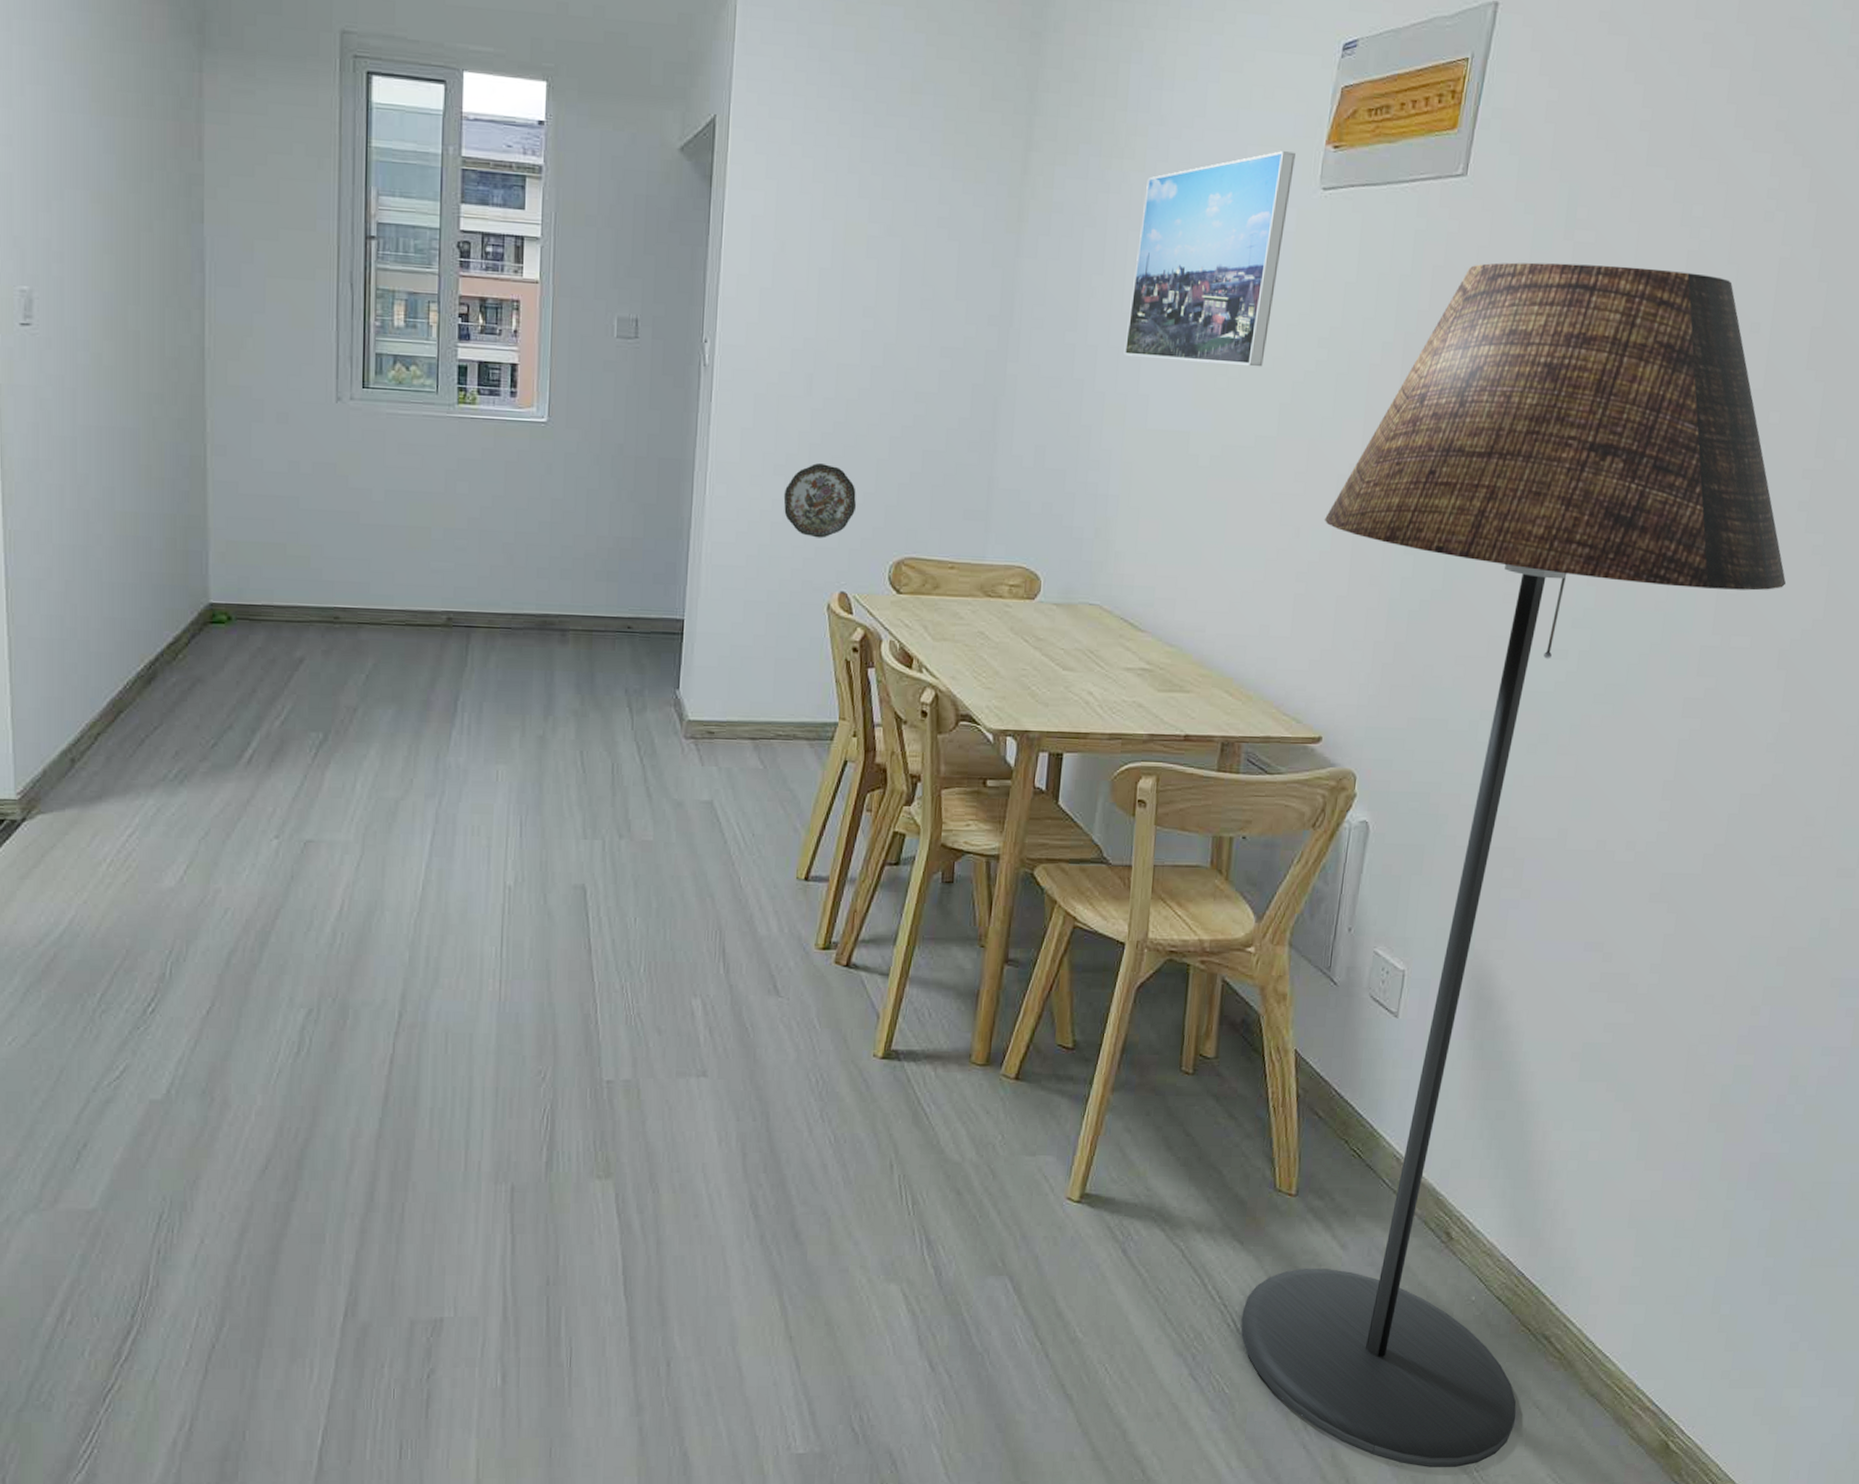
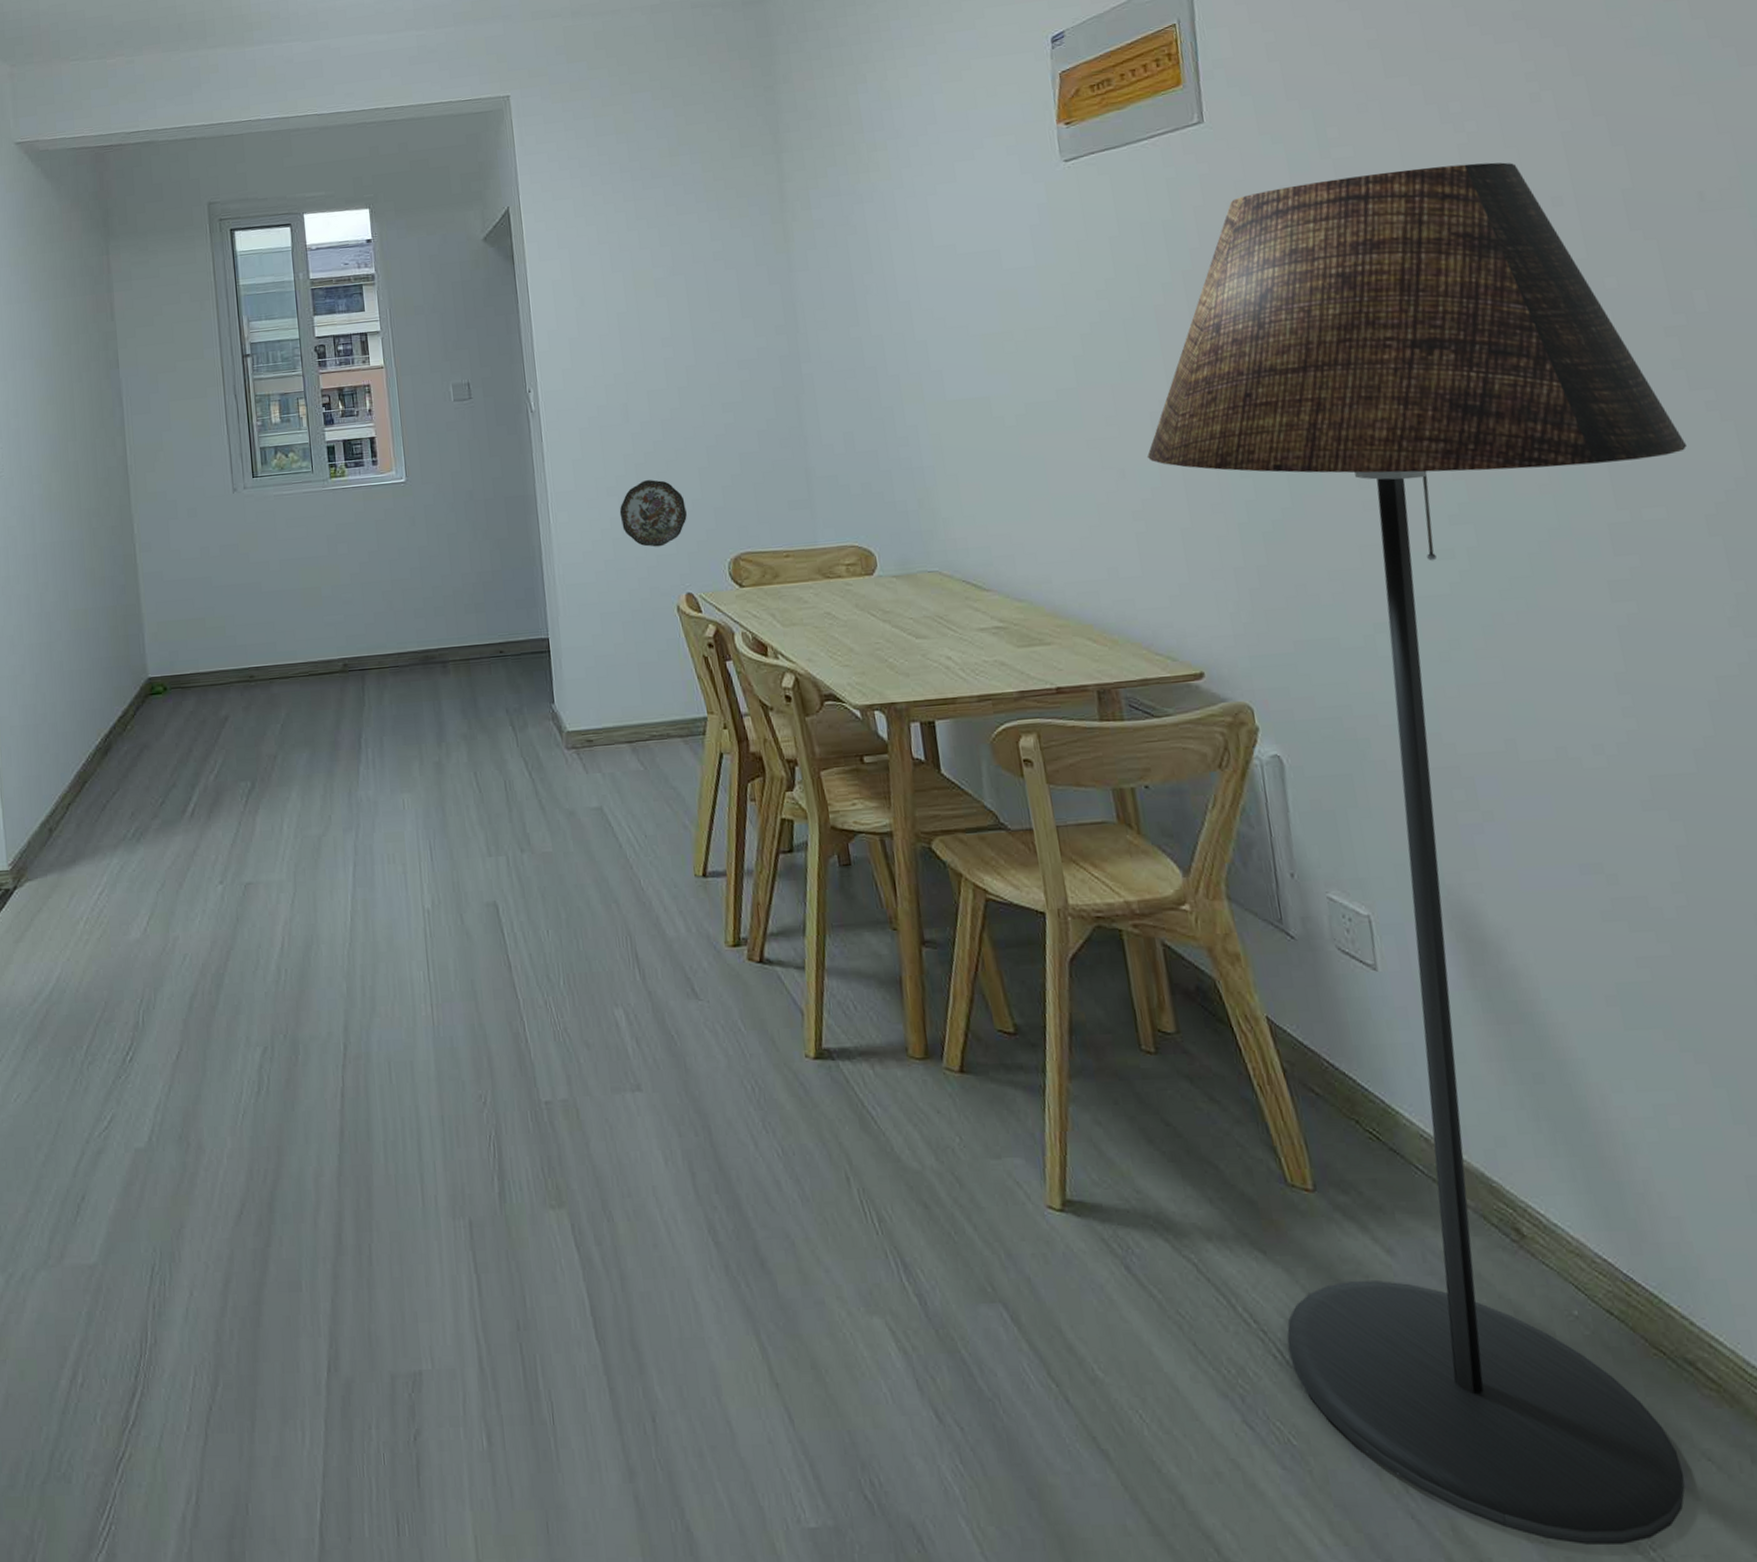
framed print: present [1124,151,1295,367] -> none [895,136,1046,339]

